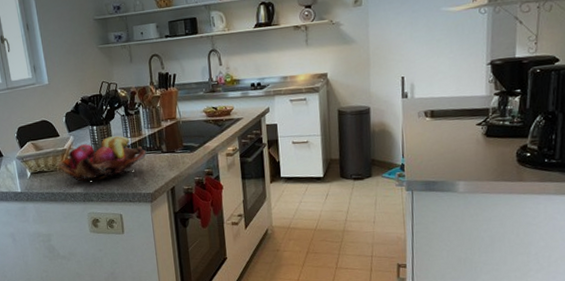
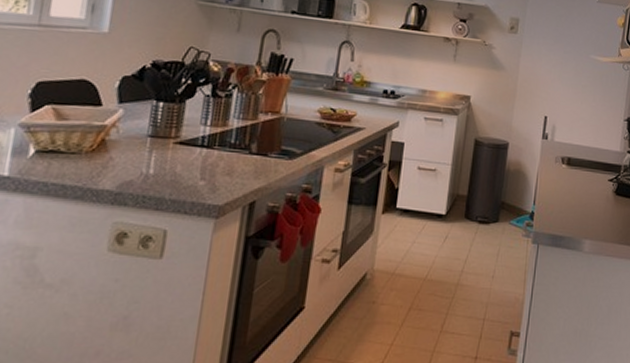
fruit basket: present [57,135,146,182] -> none [85,120,227,177]

